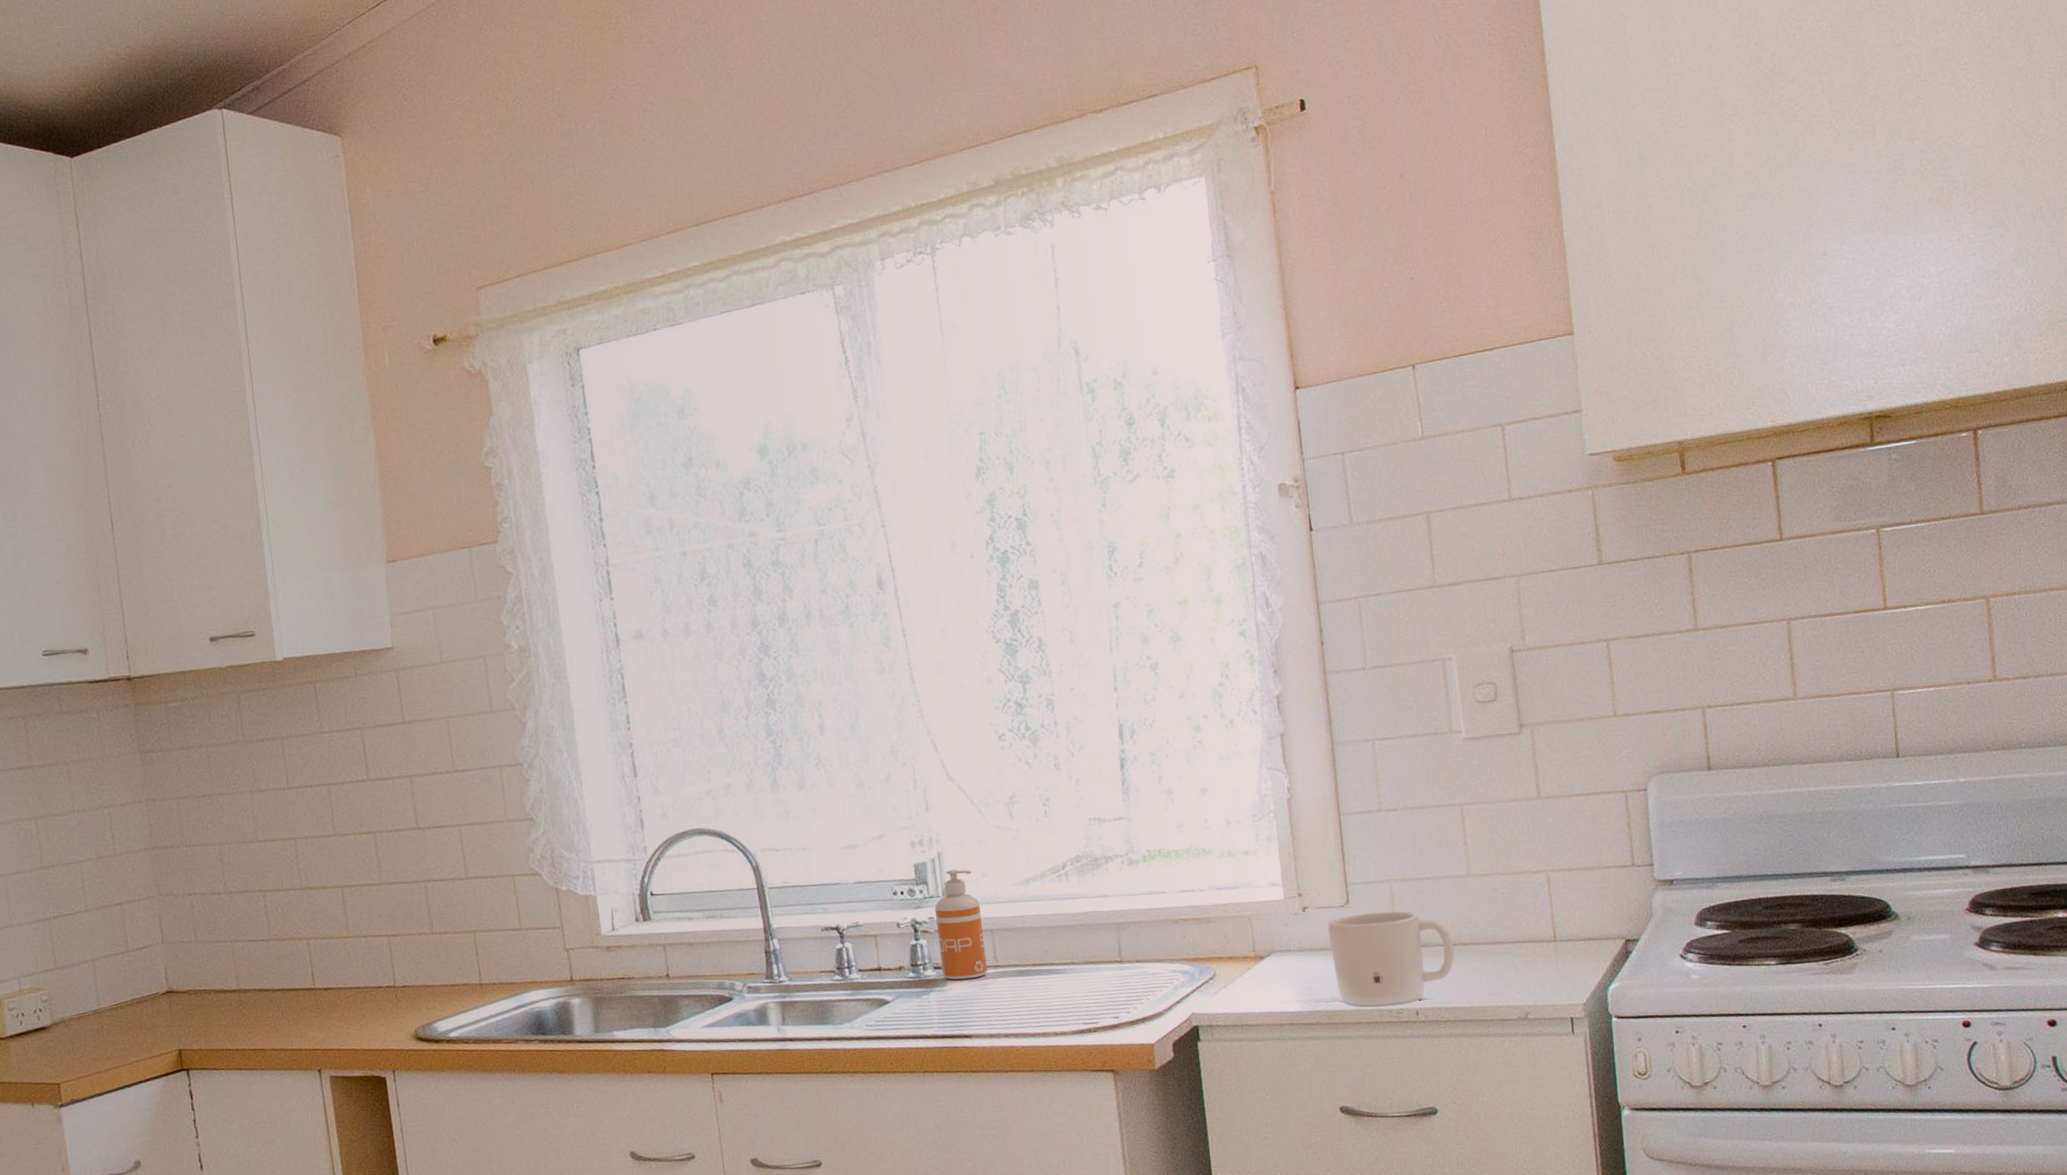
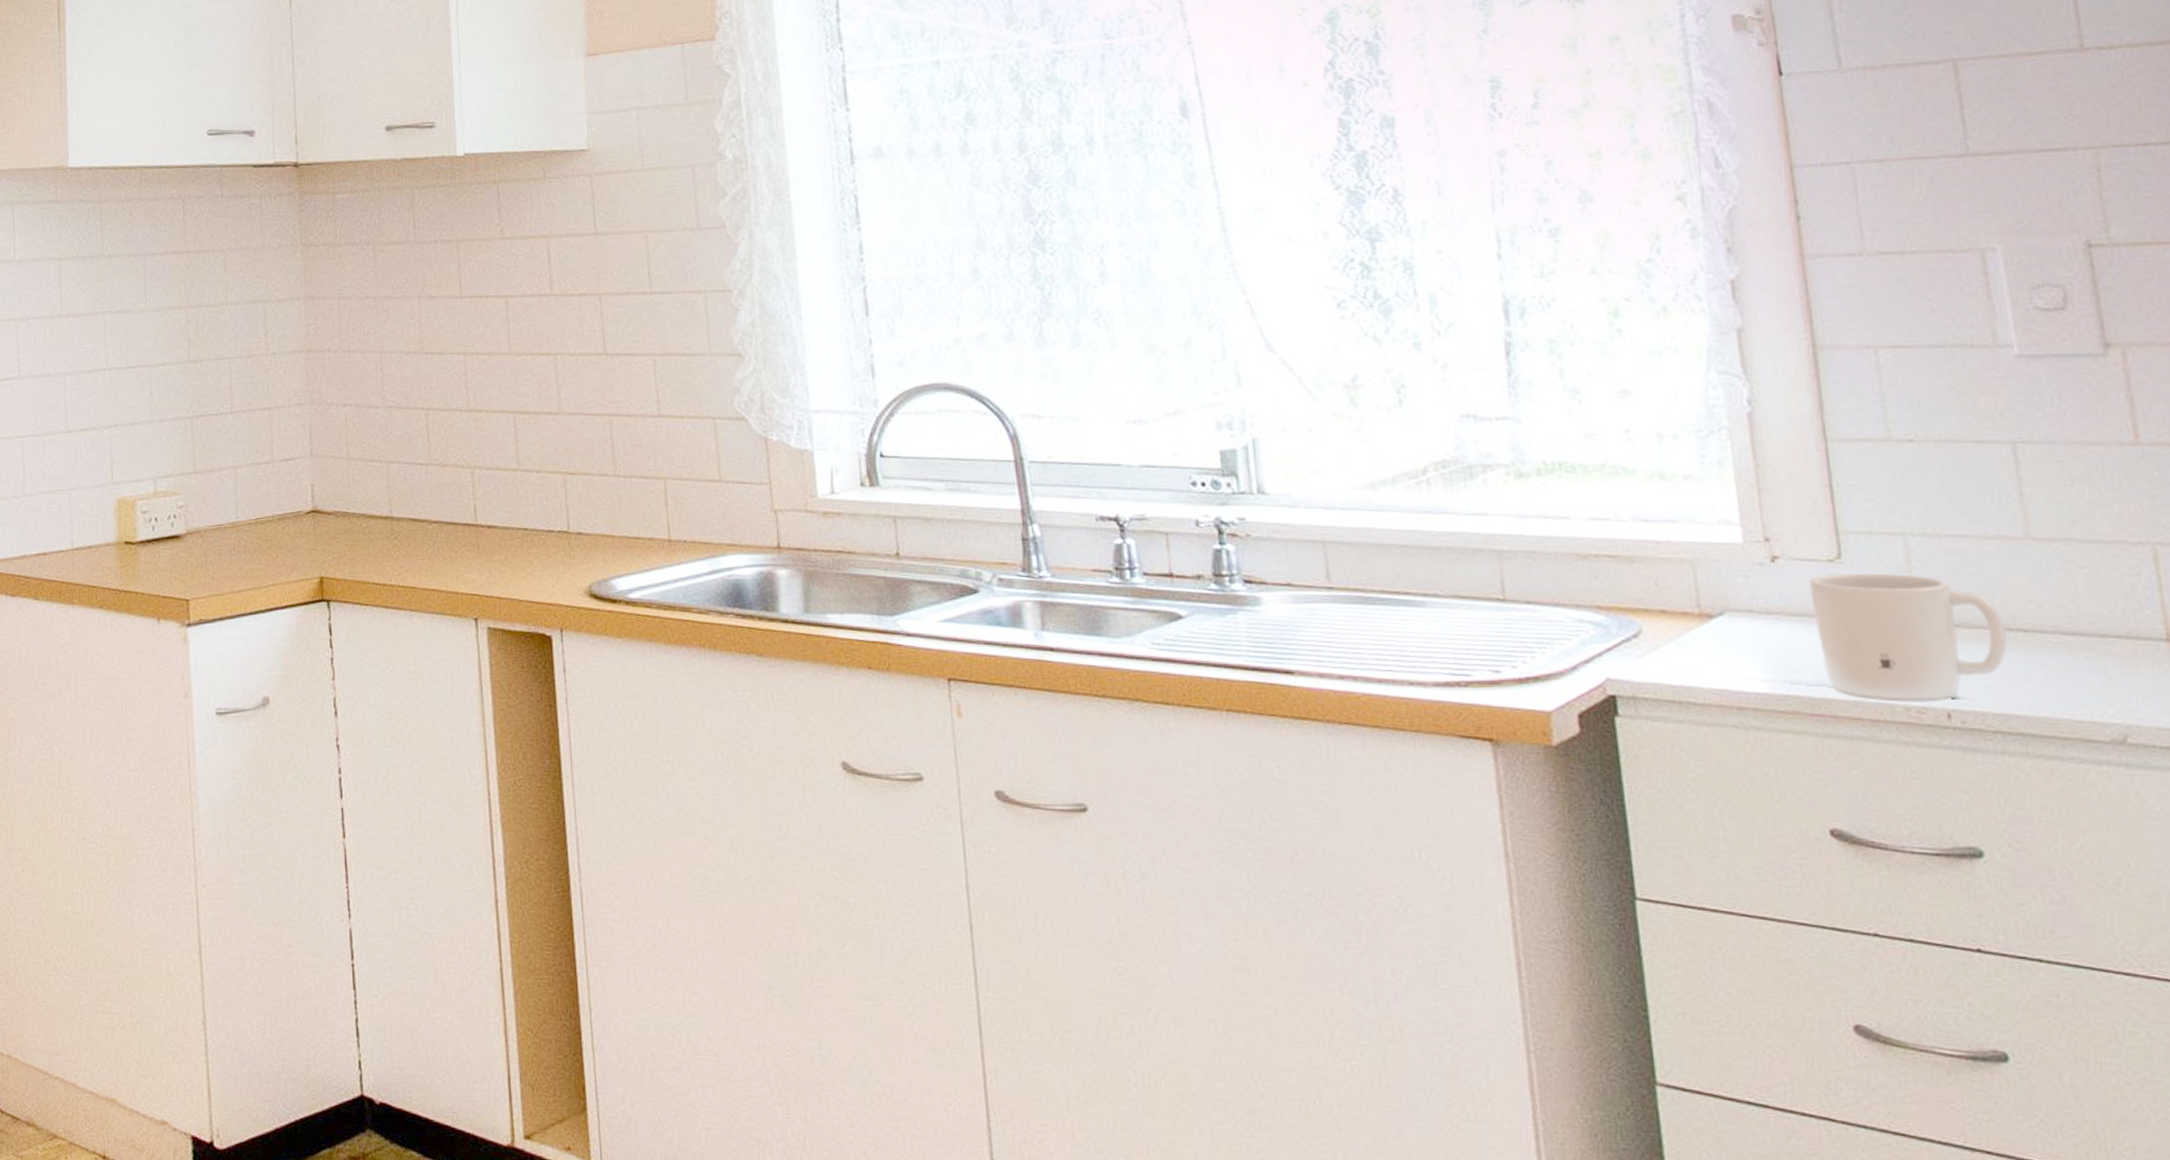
soap dispenser: present [935,869,988,980] -> none [1247,462,1317,600]

